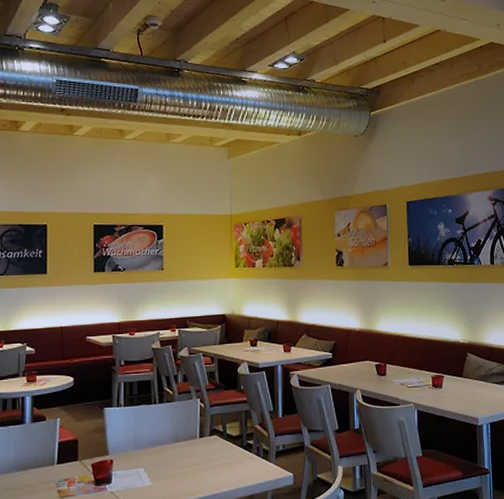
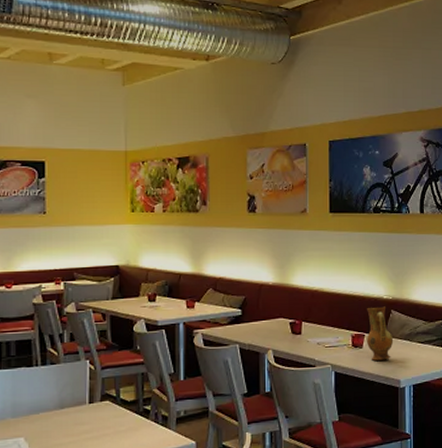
ceramic jug: none [445,350,471,400] -> present [367,306,394,361]

